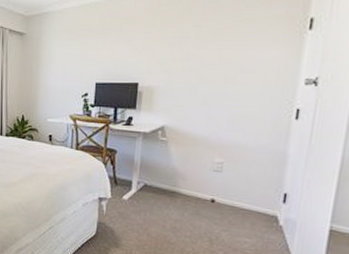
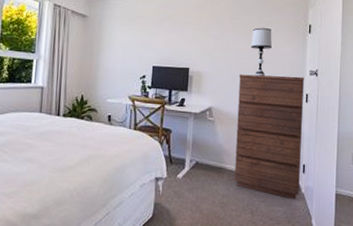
dresser: none [190,87,297,232] -> present [234,74,305,200]
table lamp: none [220,28,252,89] -> present [251,27,272,77]

